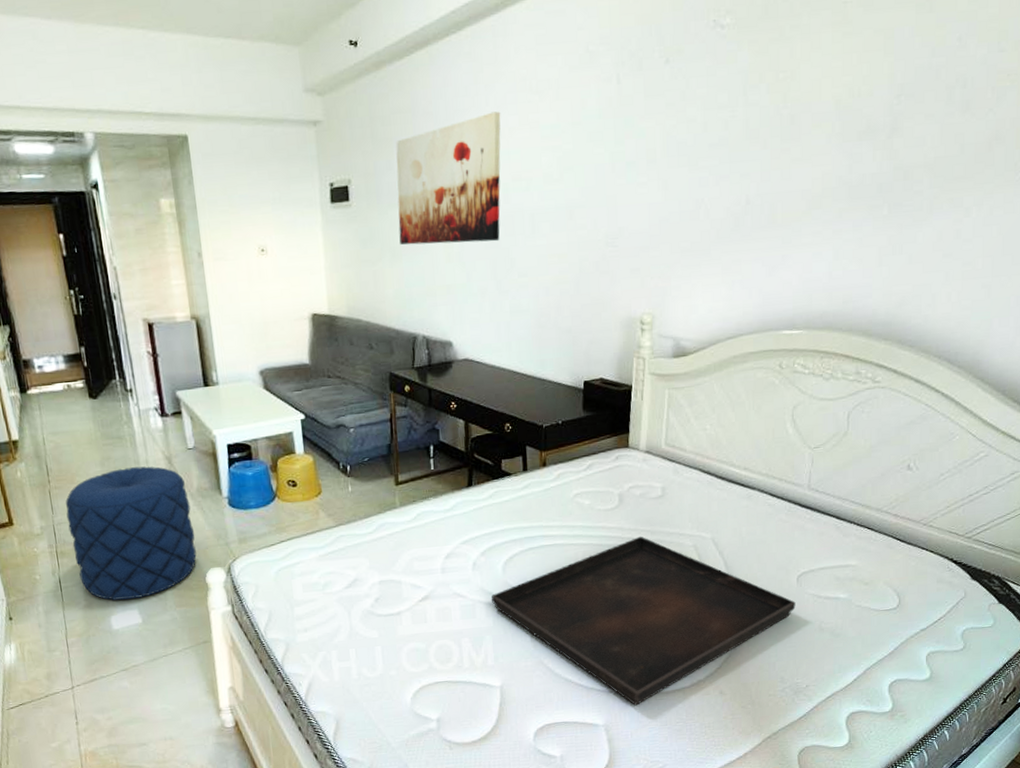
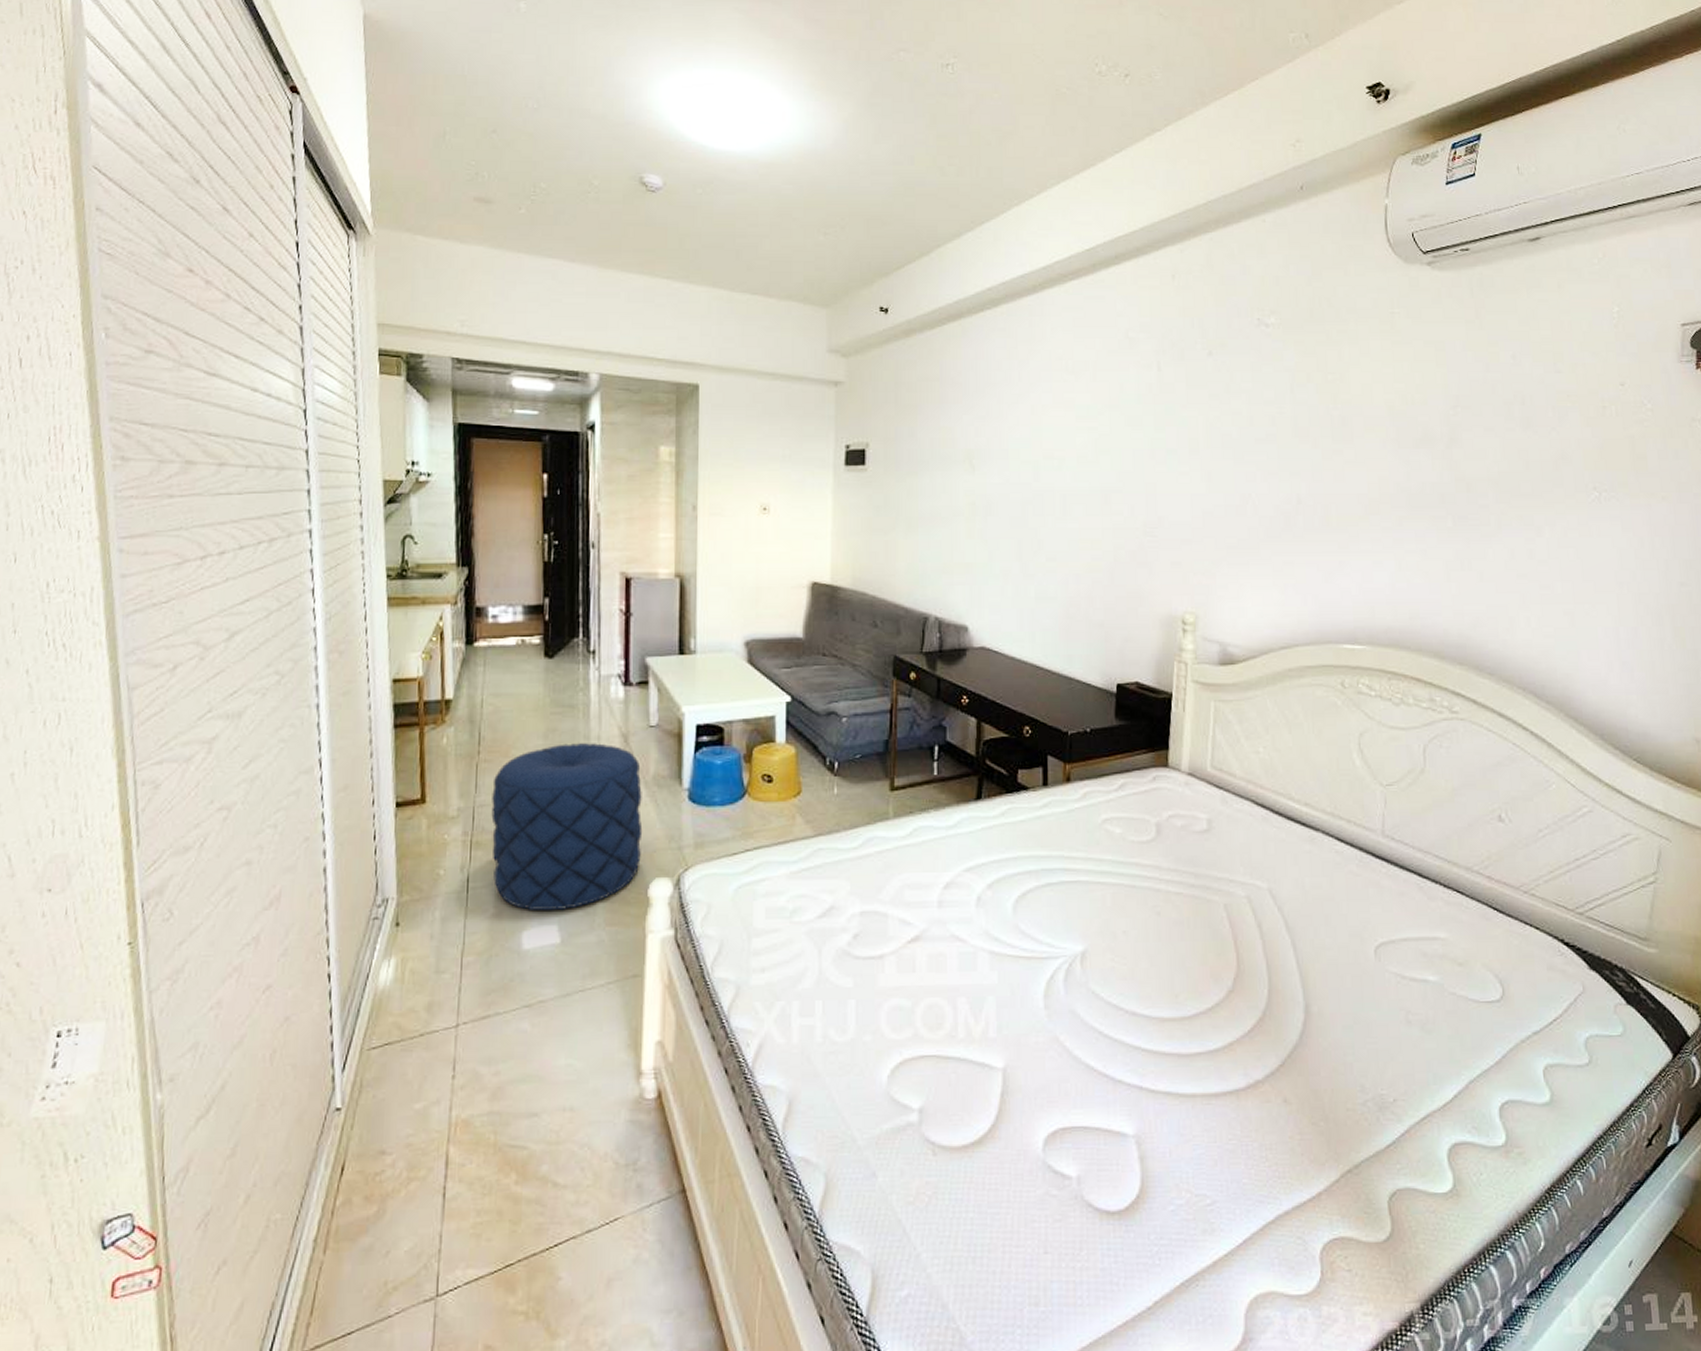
wall art: present [395,111,501,245] -> none [917,388,1034,521]
serving tray: present [491,536,796,706] -> none [996,879,1375,1111]

